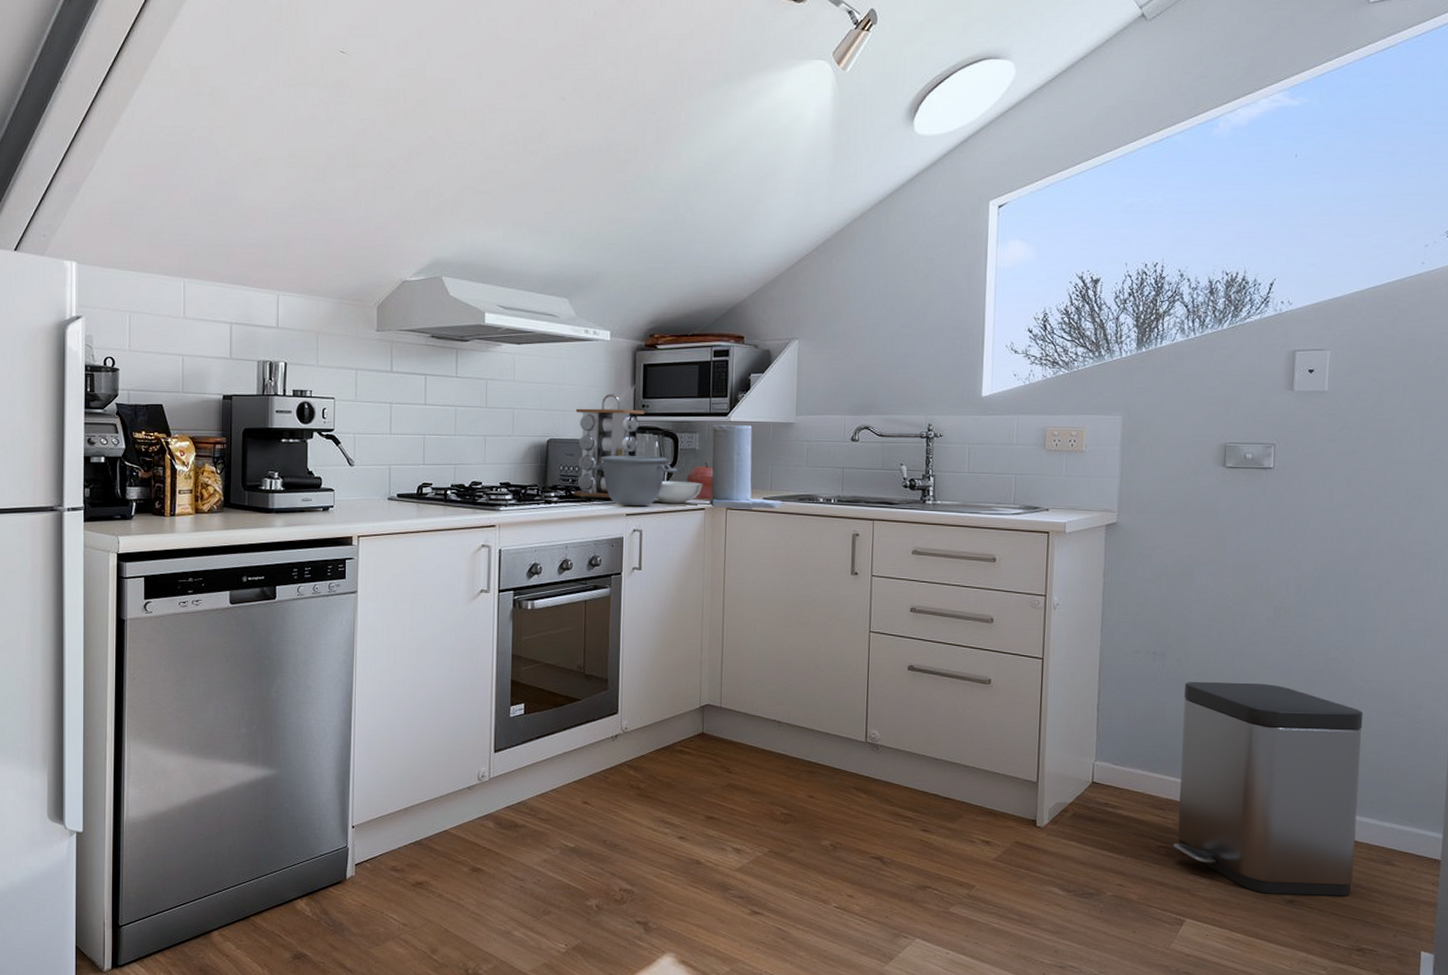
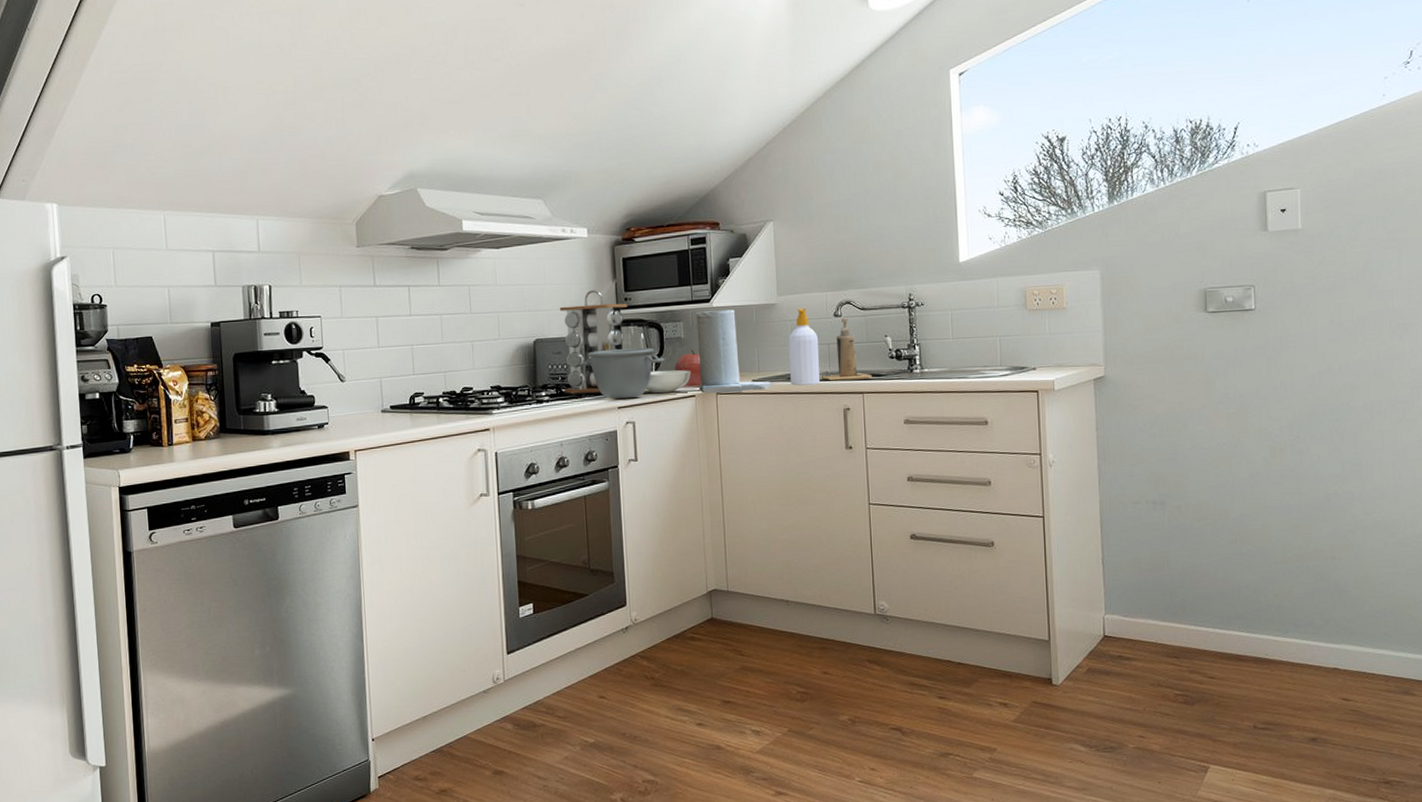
soap bottle: none [801,429,834,508] -> present [788,308,820,386]
soap dispenser: none [831,442,884,506] -> present [819,317,872,381]
pedal bin: present [1173,681,1364,897] -> none [1186,523,1374,734]

